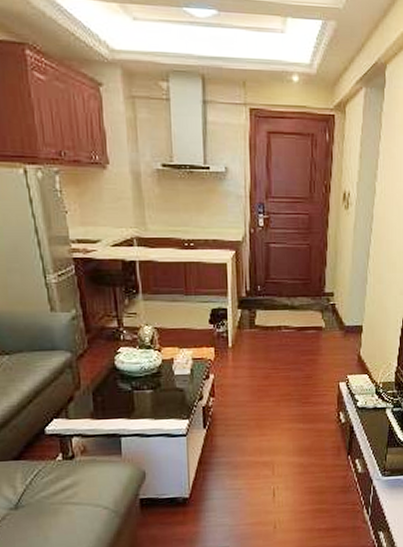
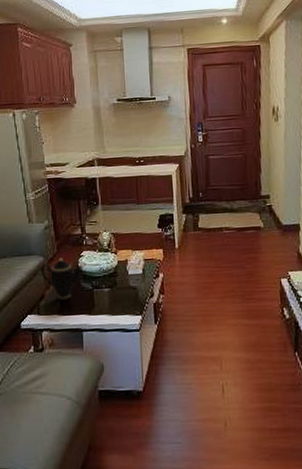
teapot: none [67,354,123,404] -> present [40,258,85,302]

